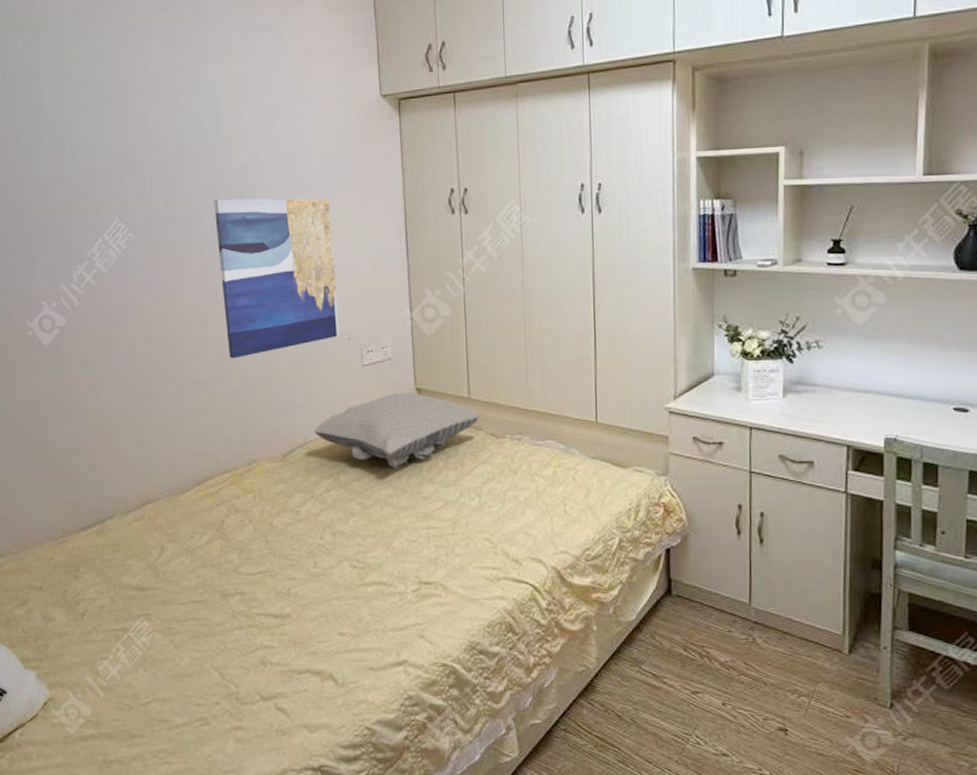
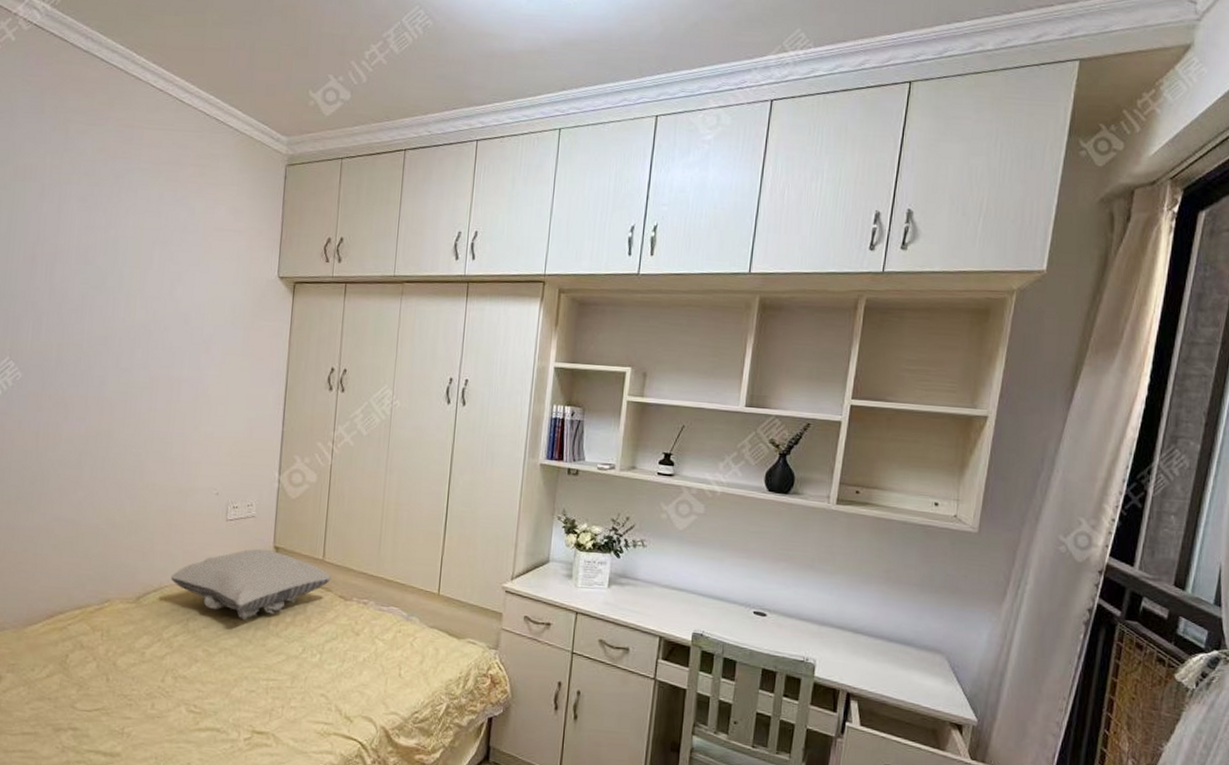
wall art: present [214,198,340,359] -> none [98,350,217,501]

